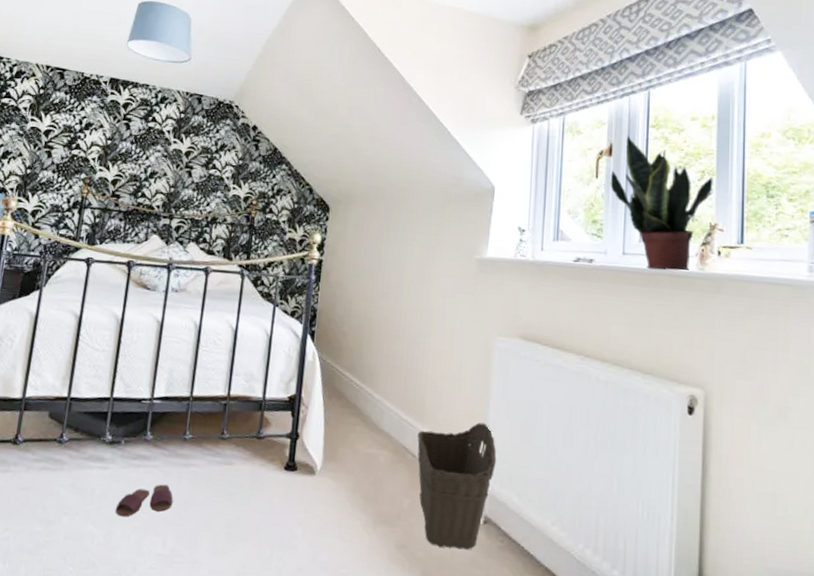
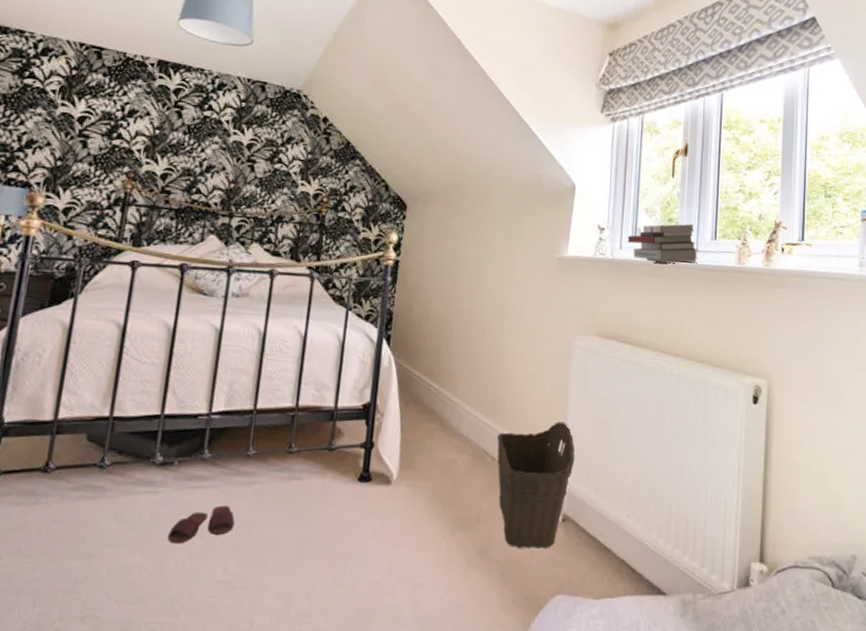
books: none [549,225,625,266] -> present [627,224,698,264]
potted plant: present [610,135,713,271] -> none [685,135,779,268]

